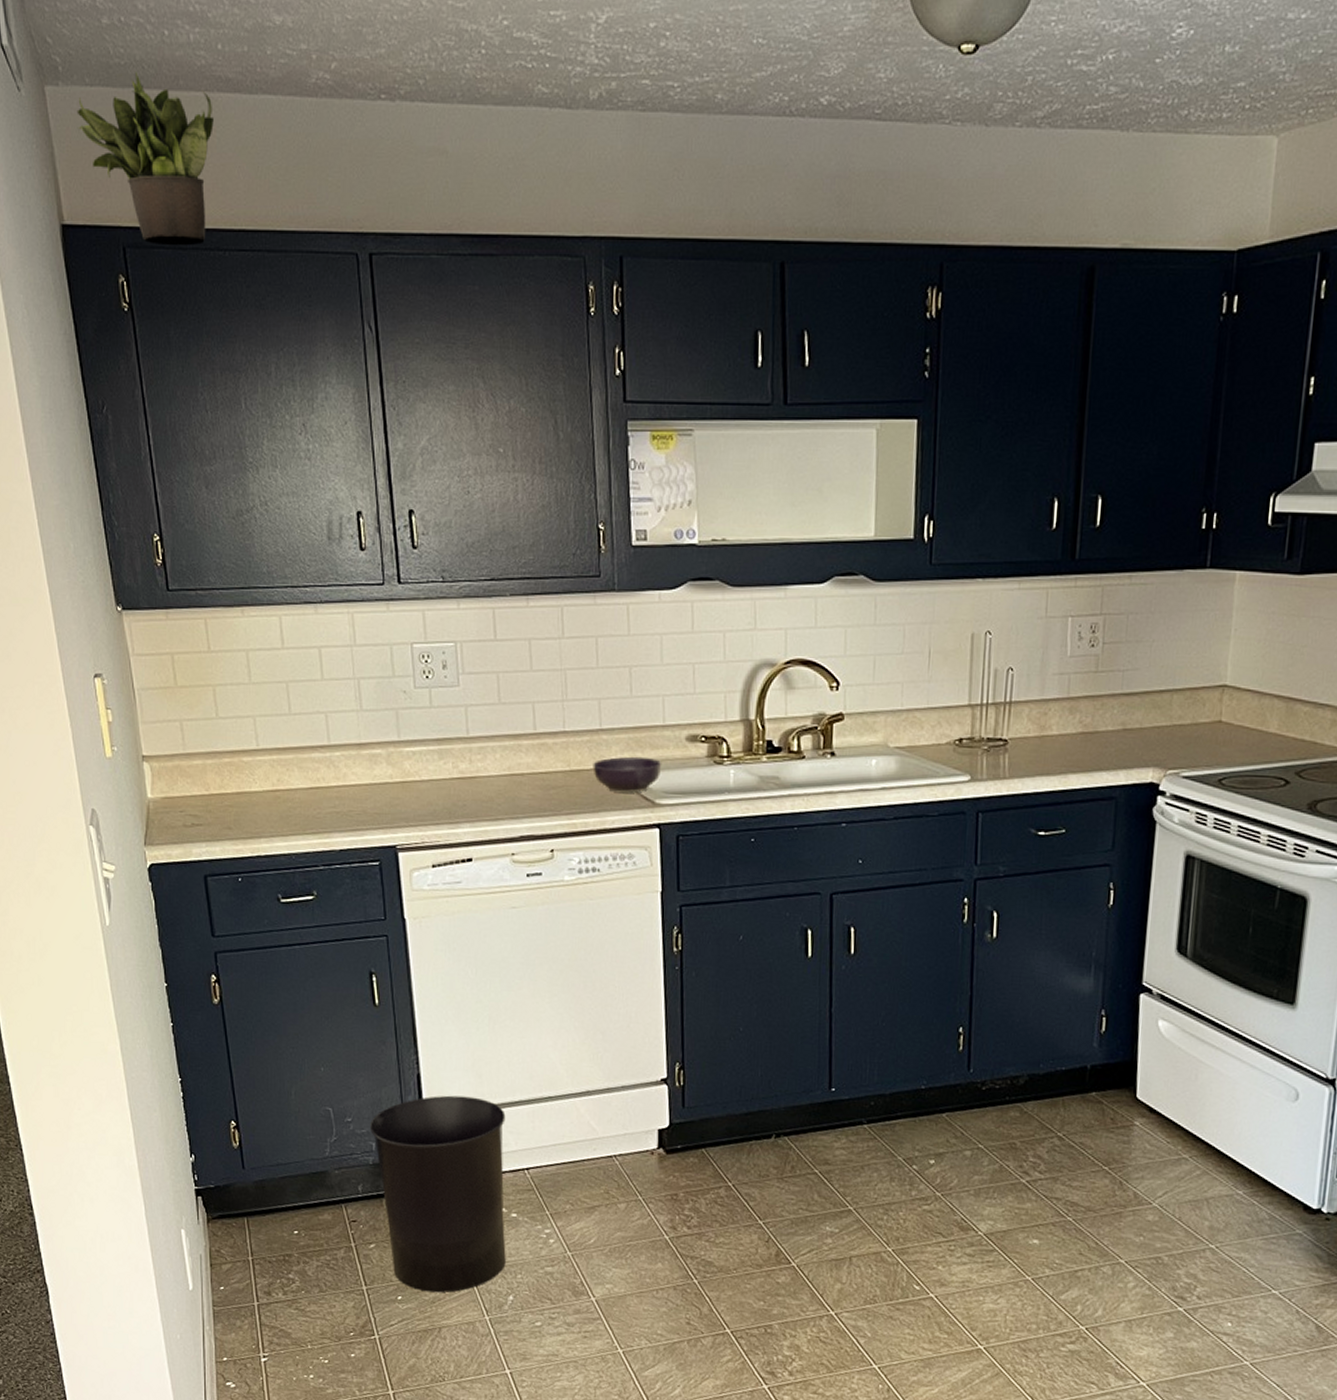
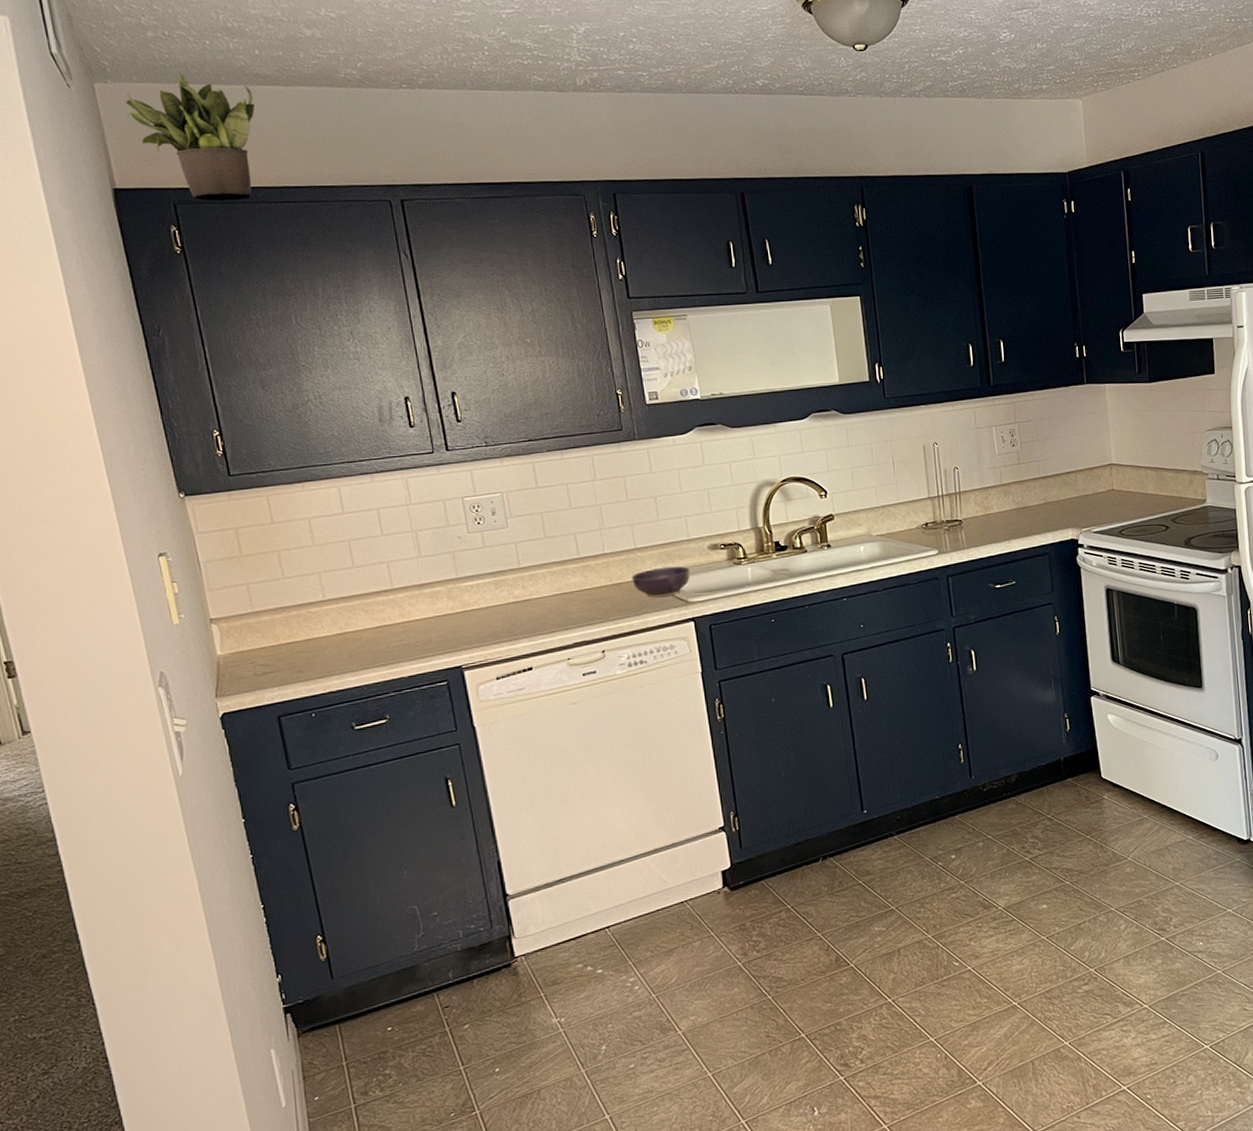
waste bin: present [369,1095,506,1293] -> none [455,872,596,1059]

